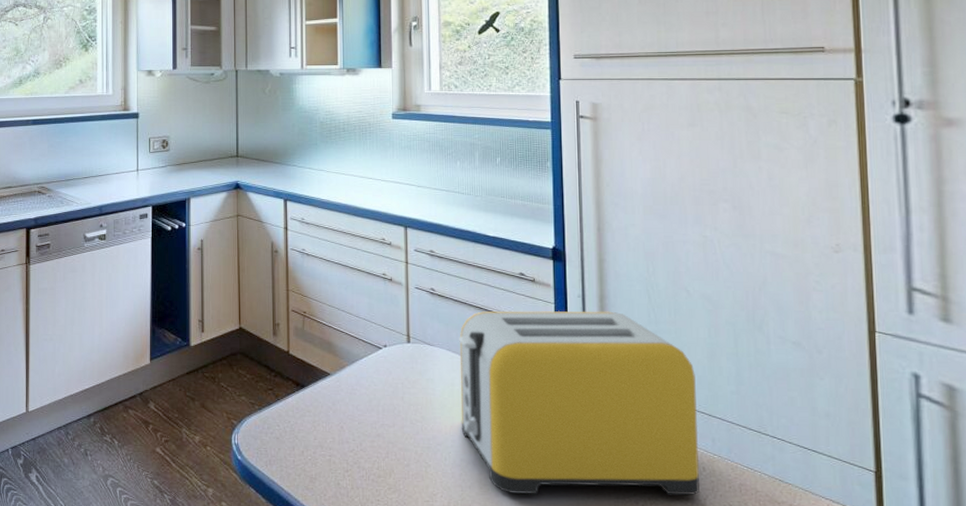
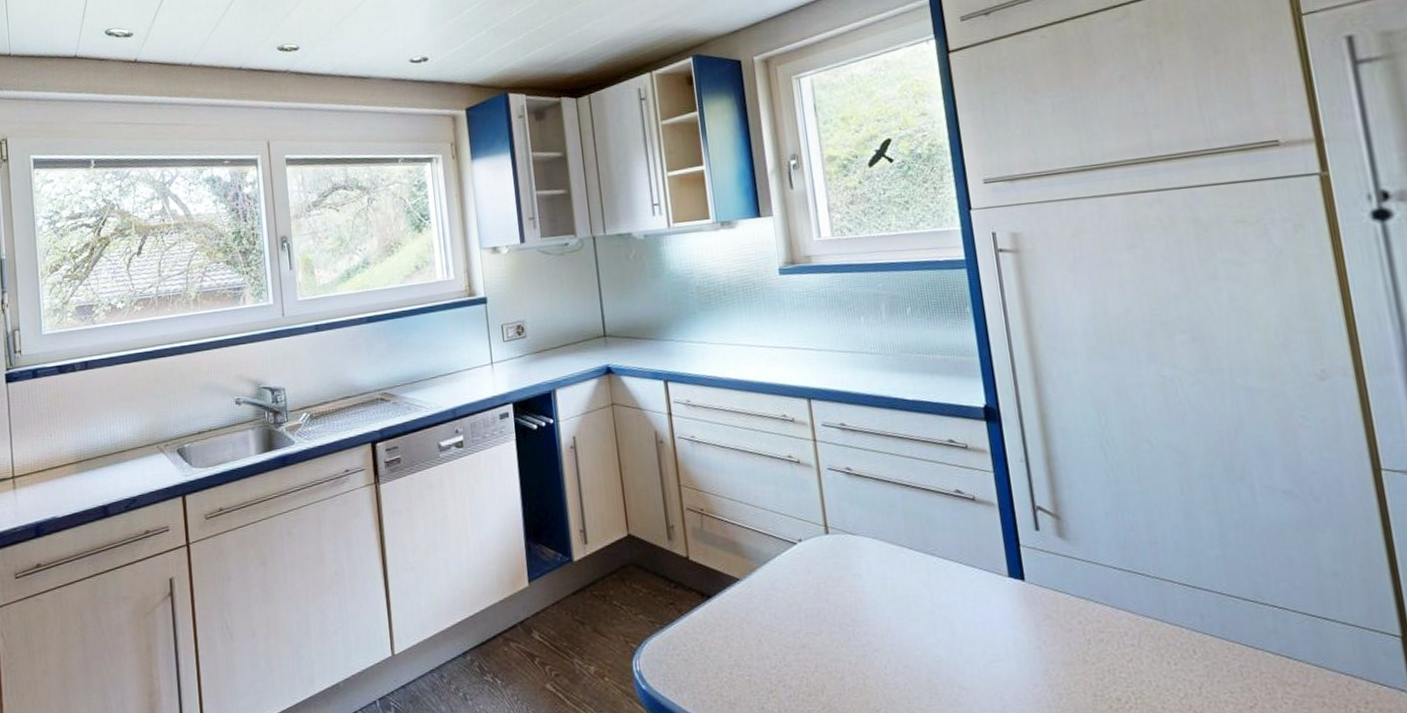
toaster: present [458,310,700,496] -> none [884,474,1193,701]

